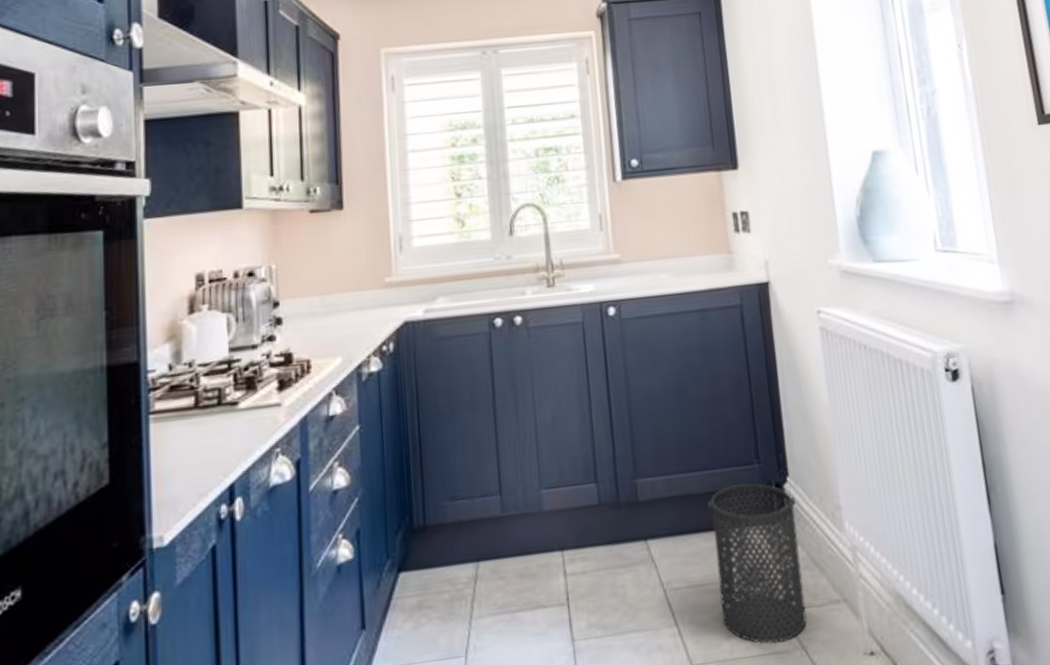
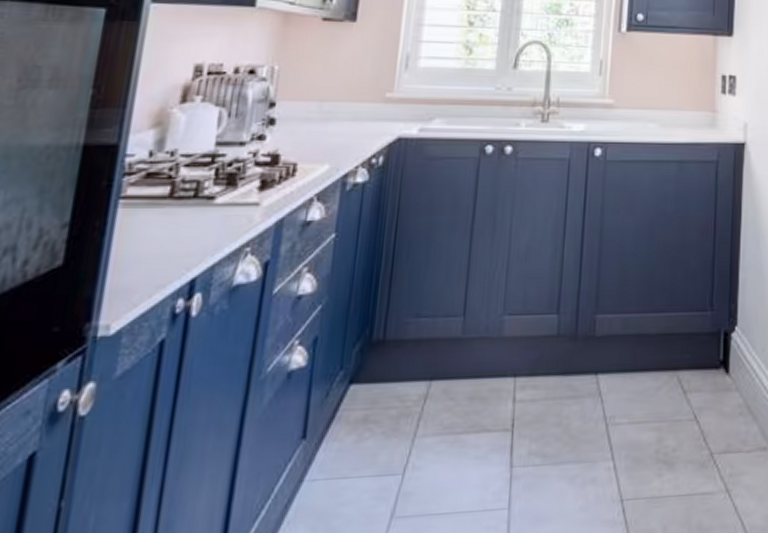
trash can: present [707,483,807,644] -> none [657,329,740,485]

